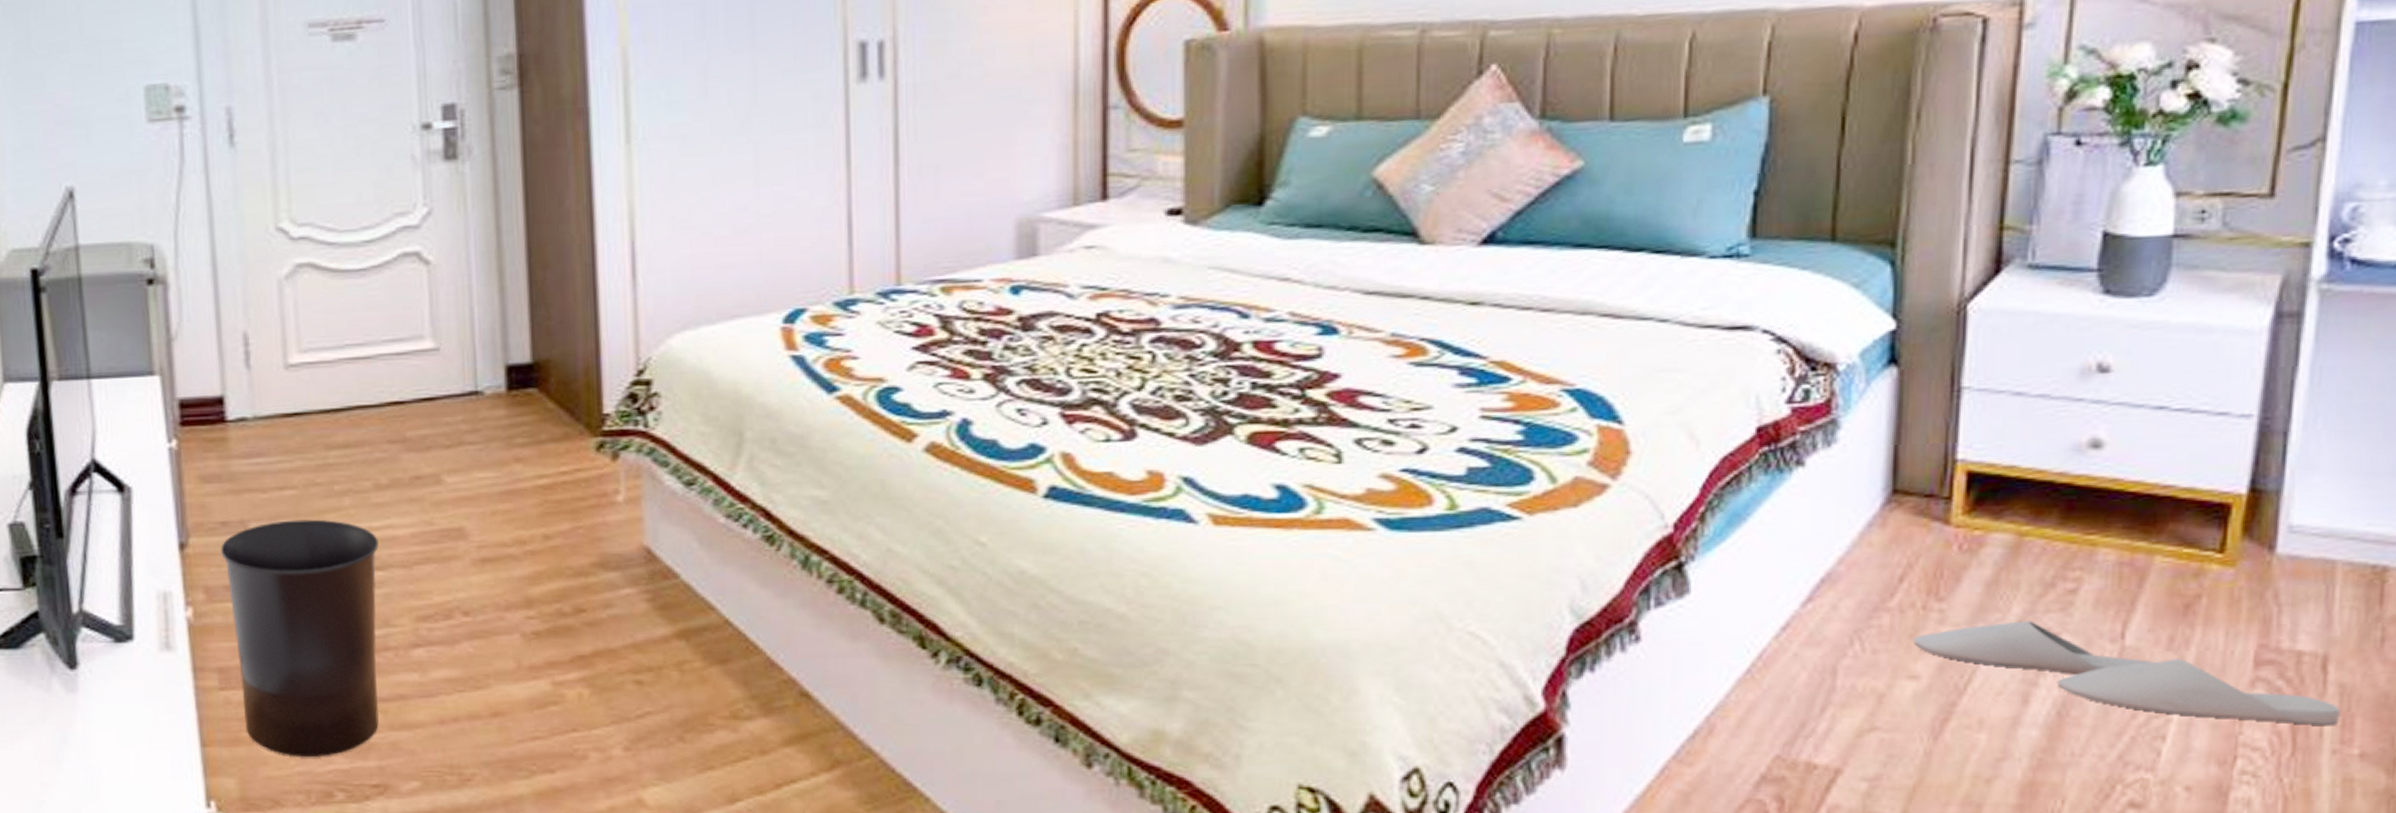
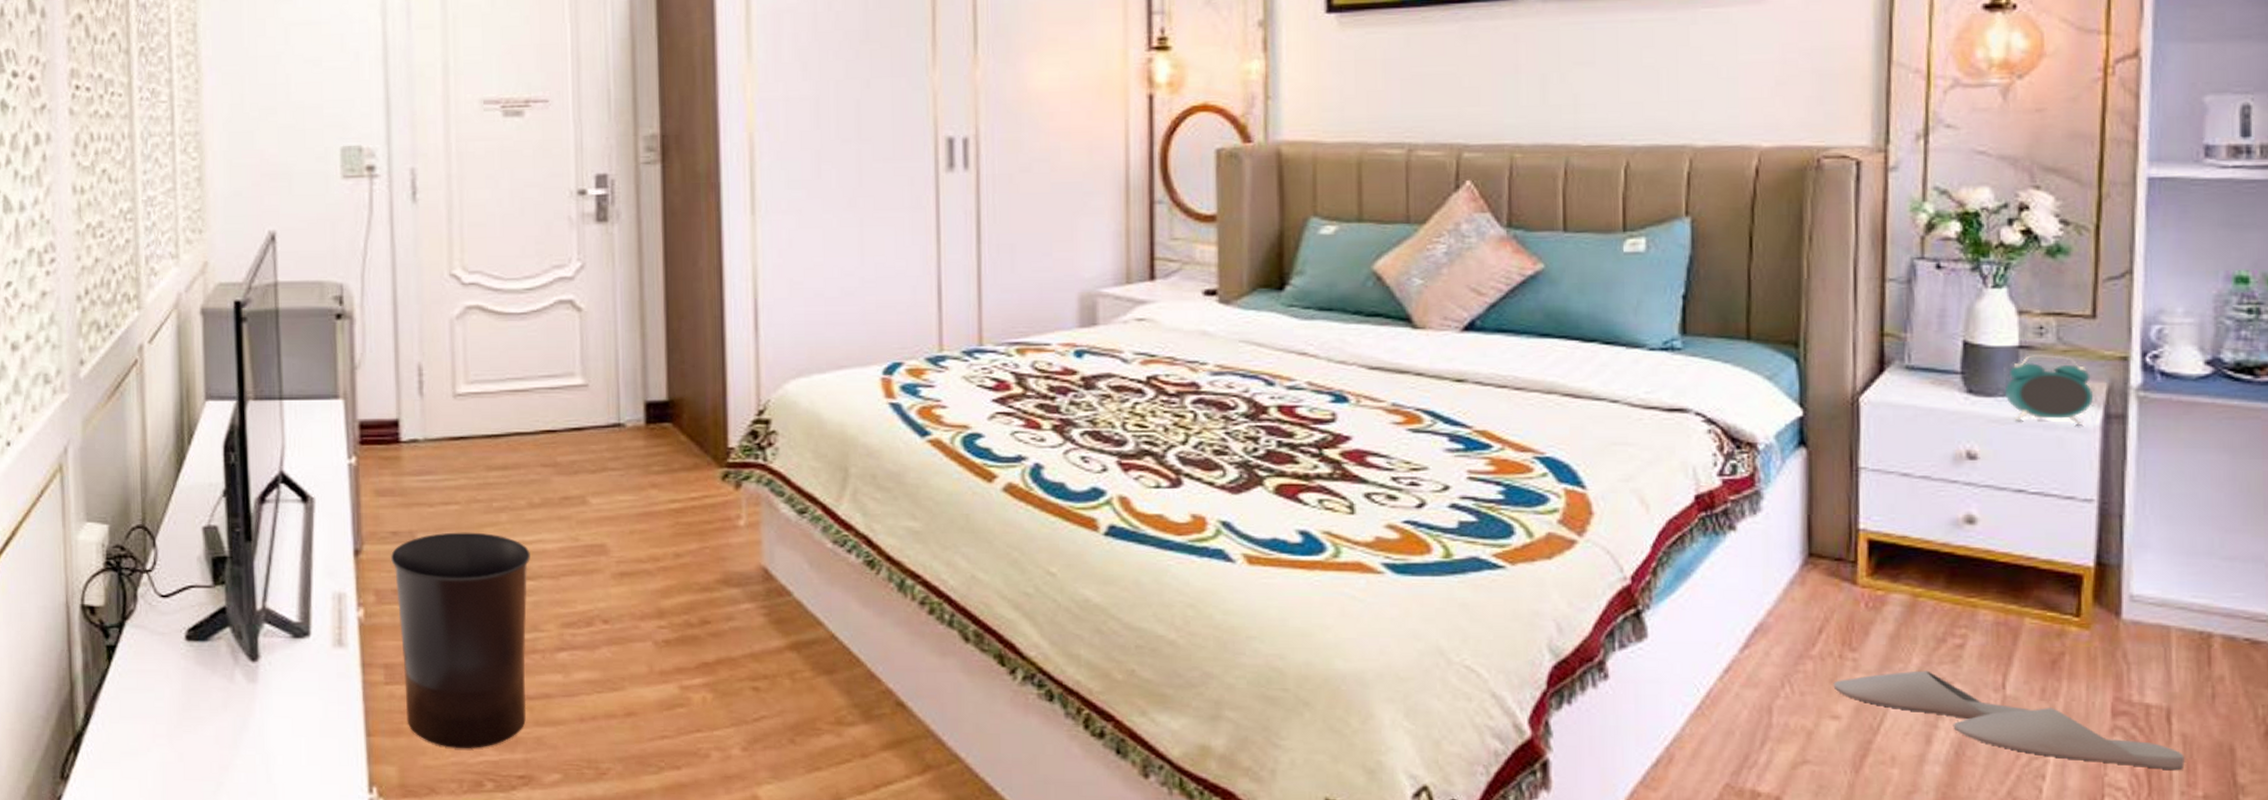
alarm clock: none [2150,243,2264,328] -> present [2004,355,2094,426]

